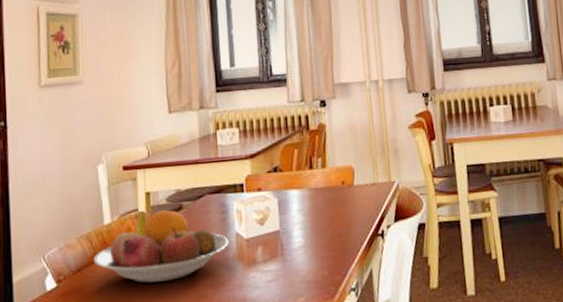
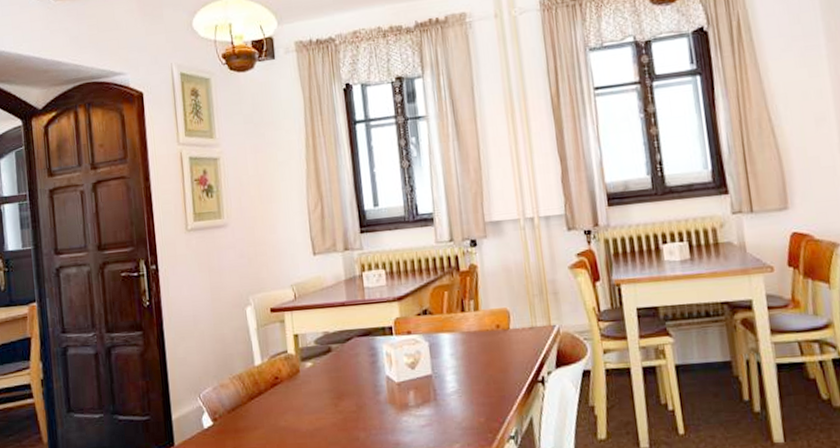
fruit bowl: present [93,209,229,283] -> none [246,351,380,424]

